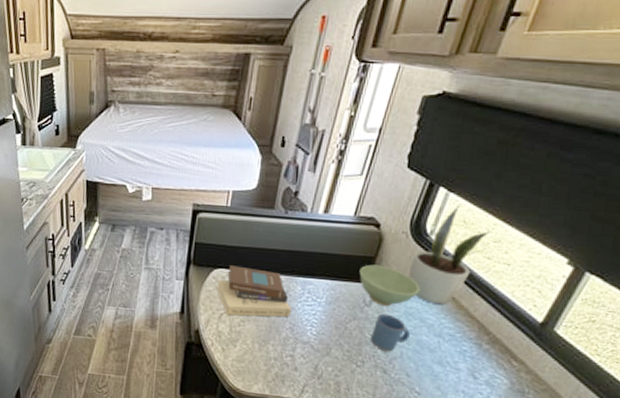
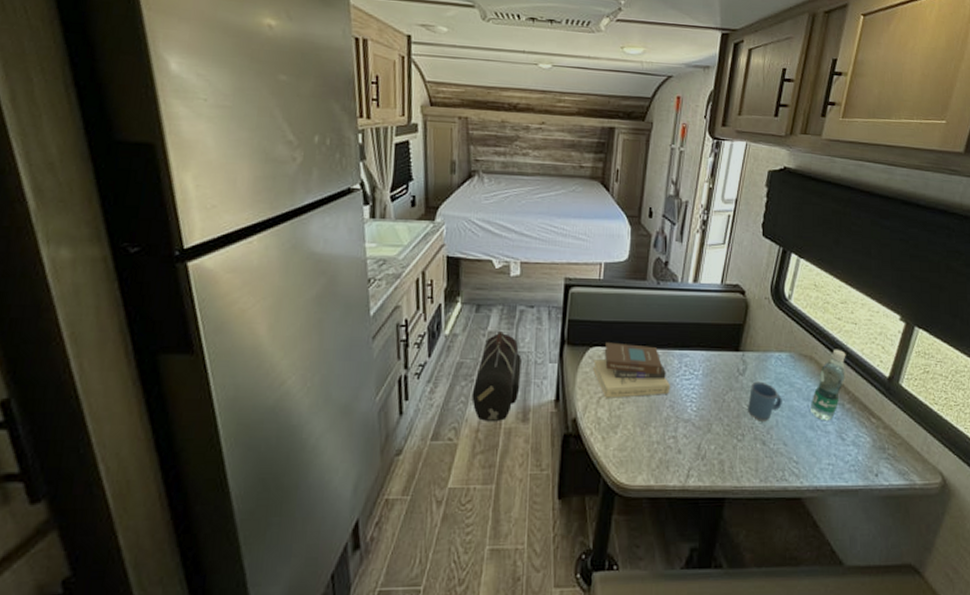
duffel bag: none [107,249,151,325] -> present [472,331,522,421]
bowl: present [359,264,420,307] -> none [731,332,785,374]
potted plant: present [409,205,492,305] -> none [775,269,839,368]
bottle: none [441,288,492,359] -> present [811,349,847,421]

